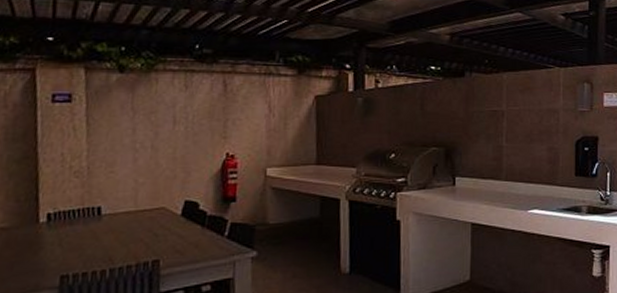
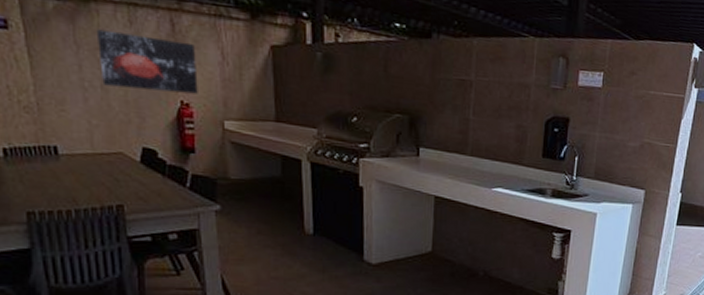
wall art: none [153,95,245,146] -> present [96,29,198,94]

